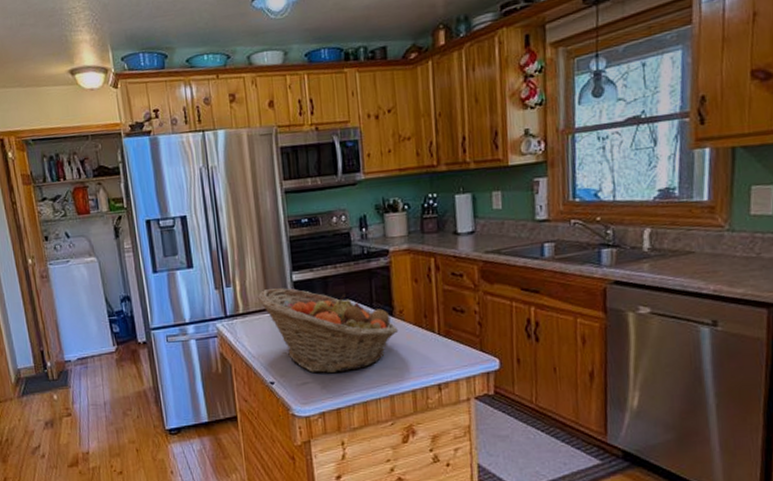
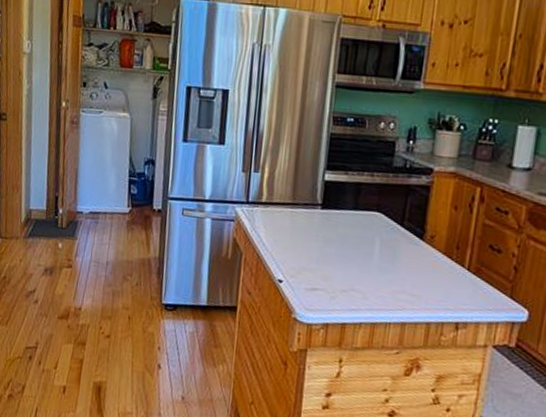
fruit basket: present [257,287,399,374] -> none [283,182,426,288]

